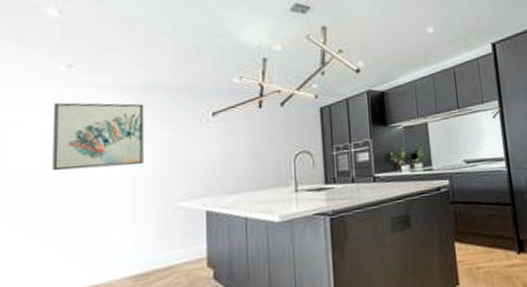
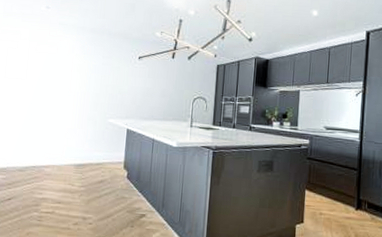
wall art: present [52,102,144,171] -> none [32,34,93,86]

